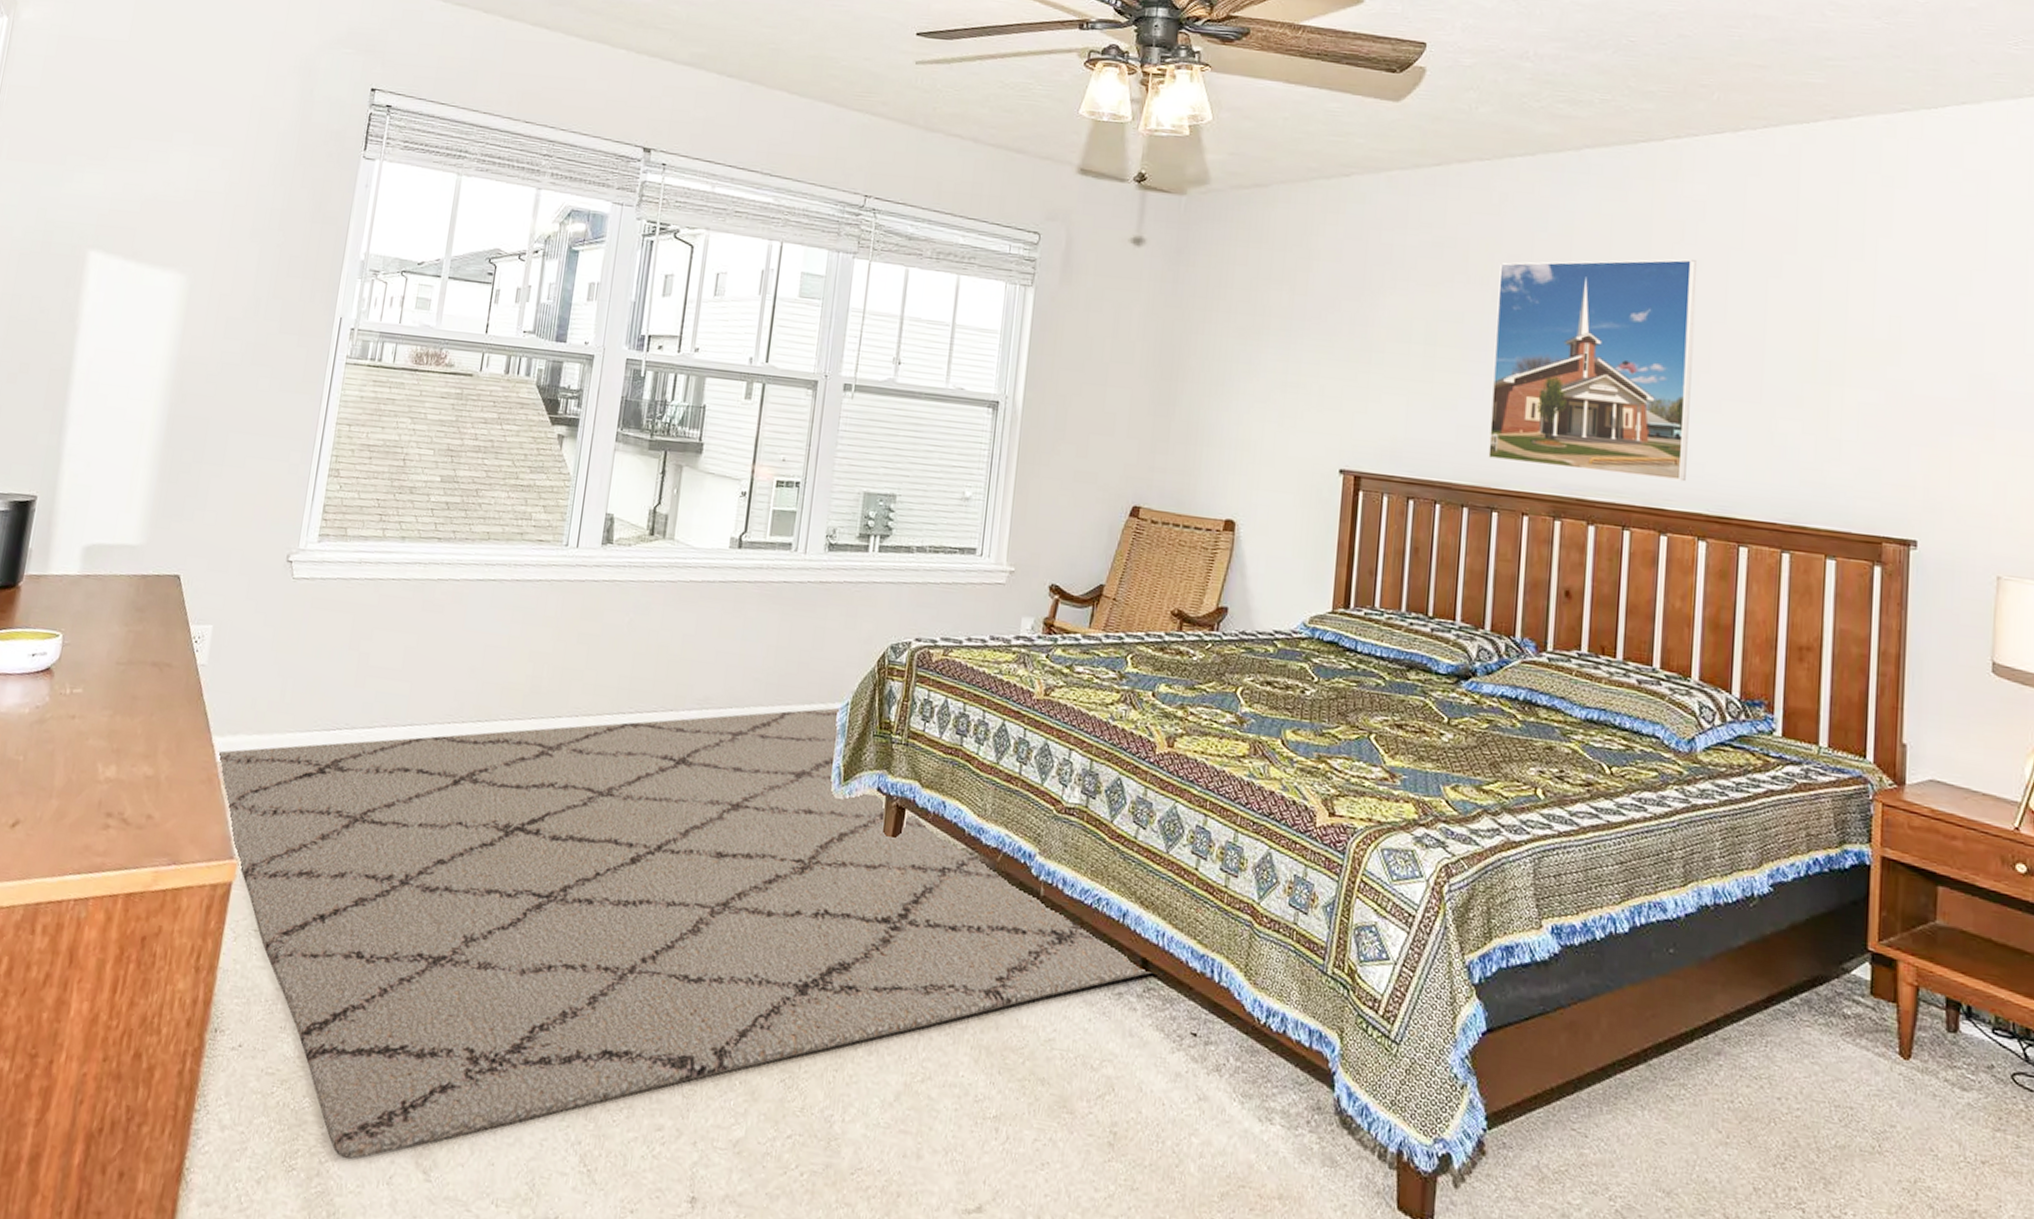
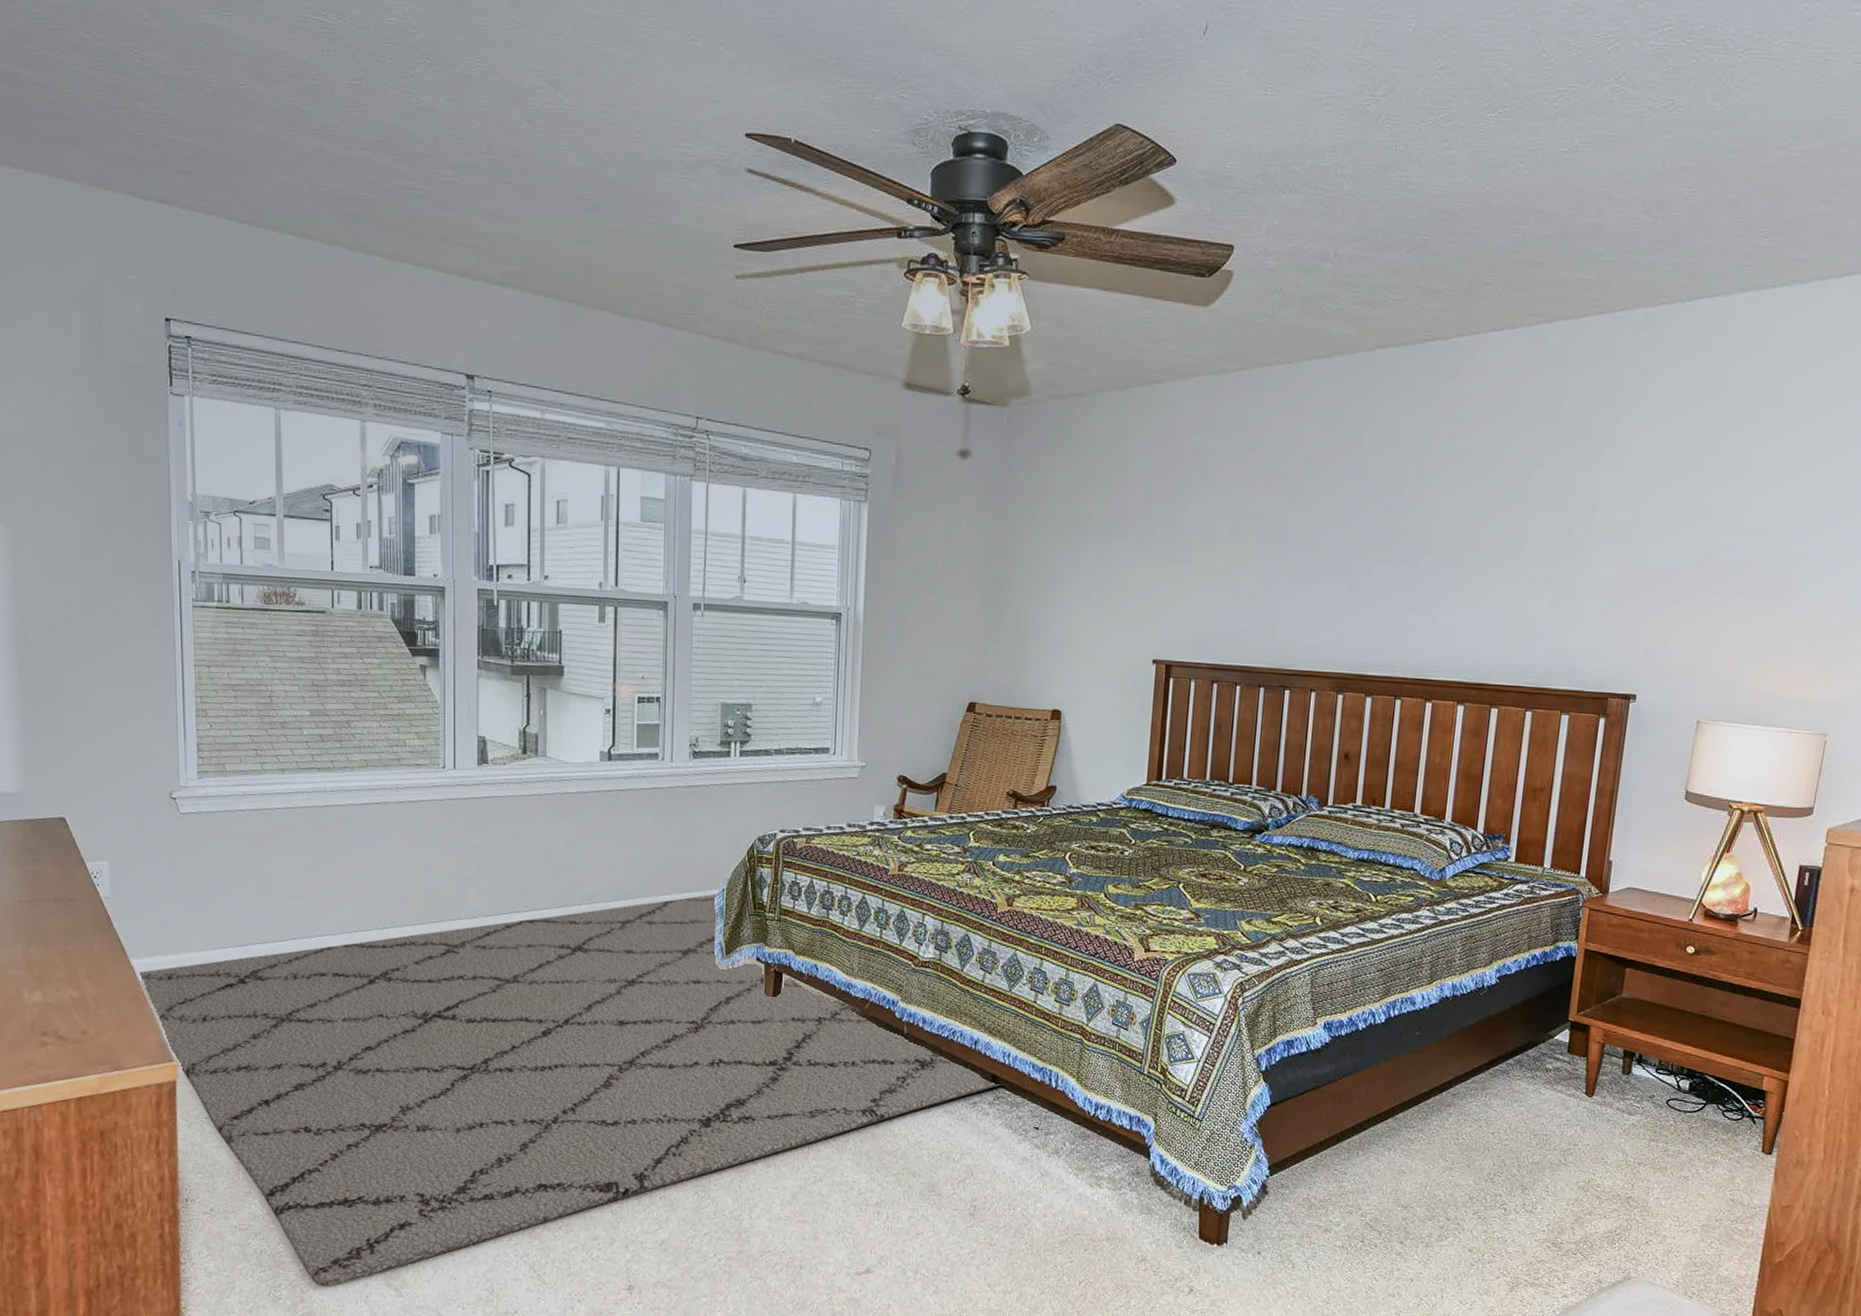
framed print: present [1488,259,1696,482] -> none [1282,453,1471,655]

